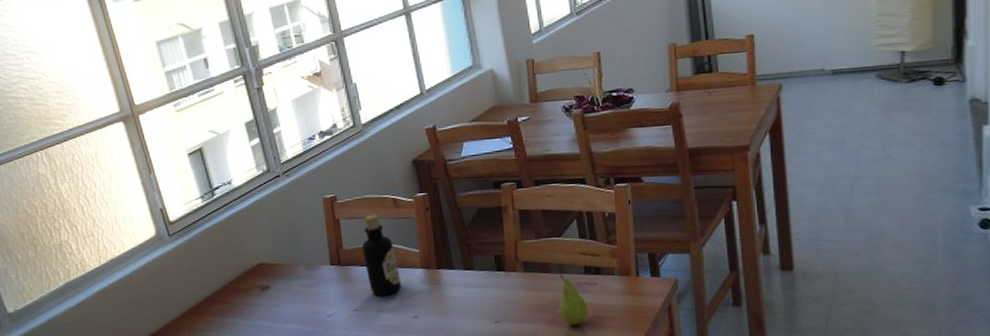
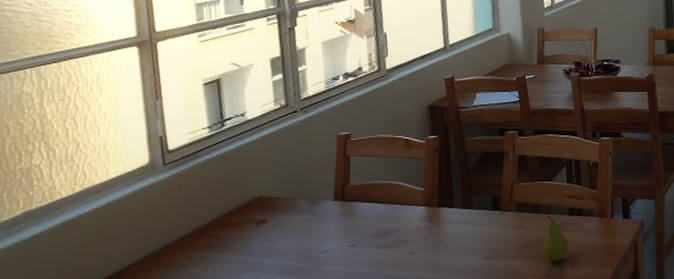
bottle: present [361,214,401,296] -> none [368,153,402,232]

